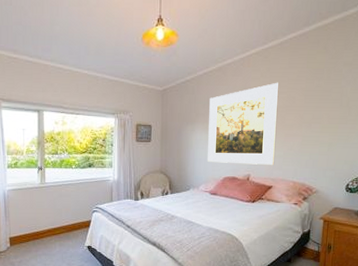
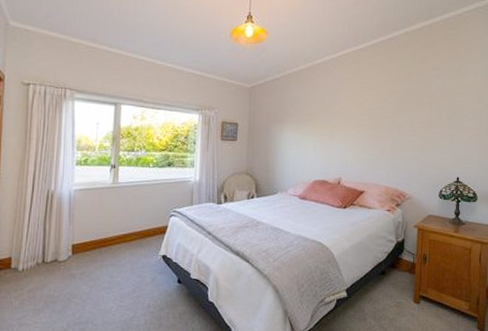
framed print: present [208,82,279,166] -> none [297,84,370,170]

